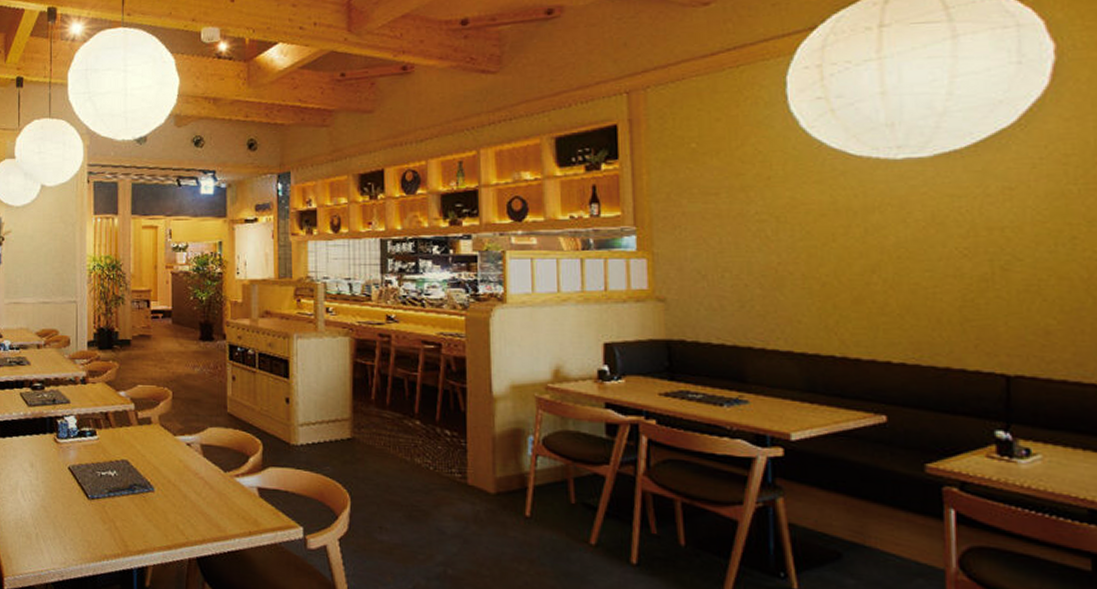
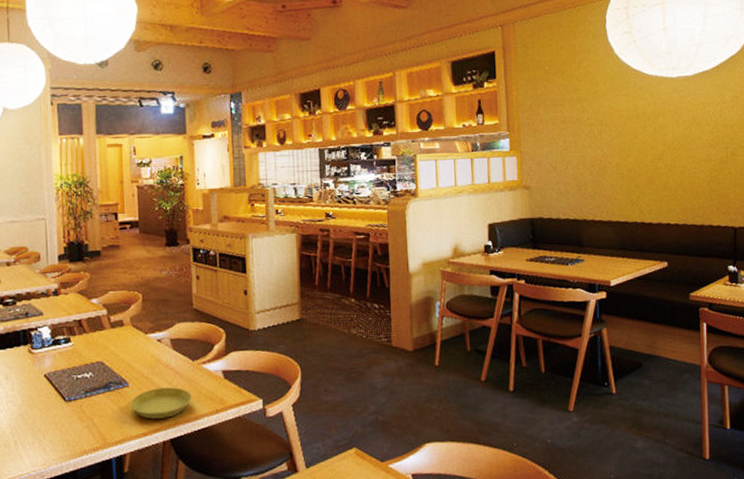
saucer: none [155,497,222,533] -> present [130,387,192,419]

